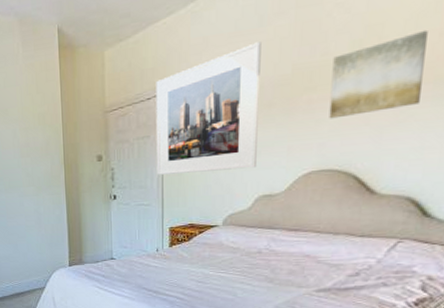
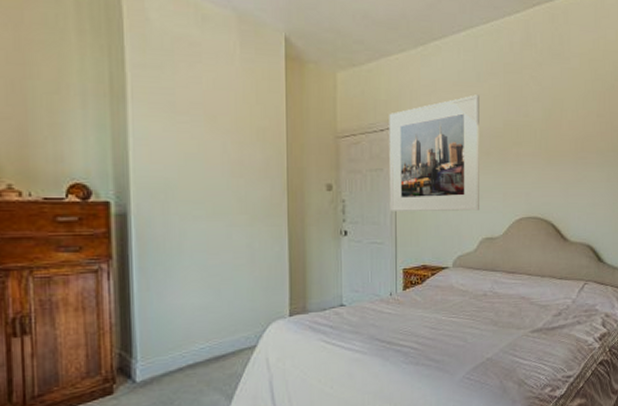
wall art: present [329,29,428,119] -> none [532,110,590,173]

